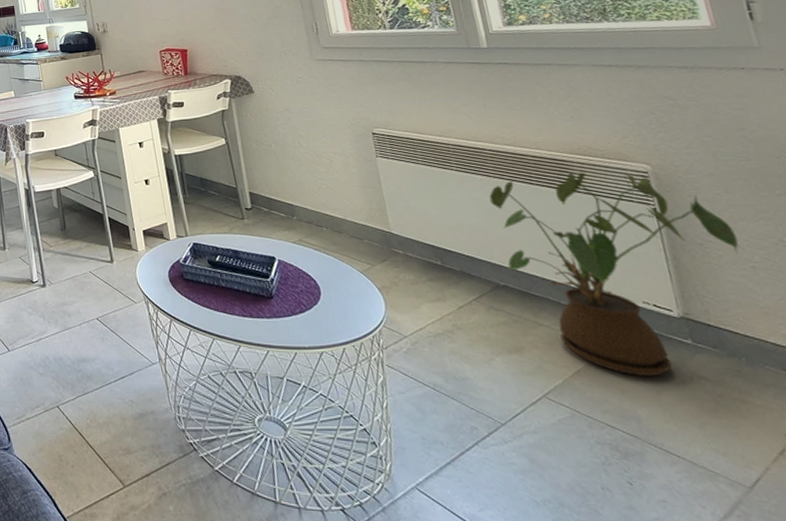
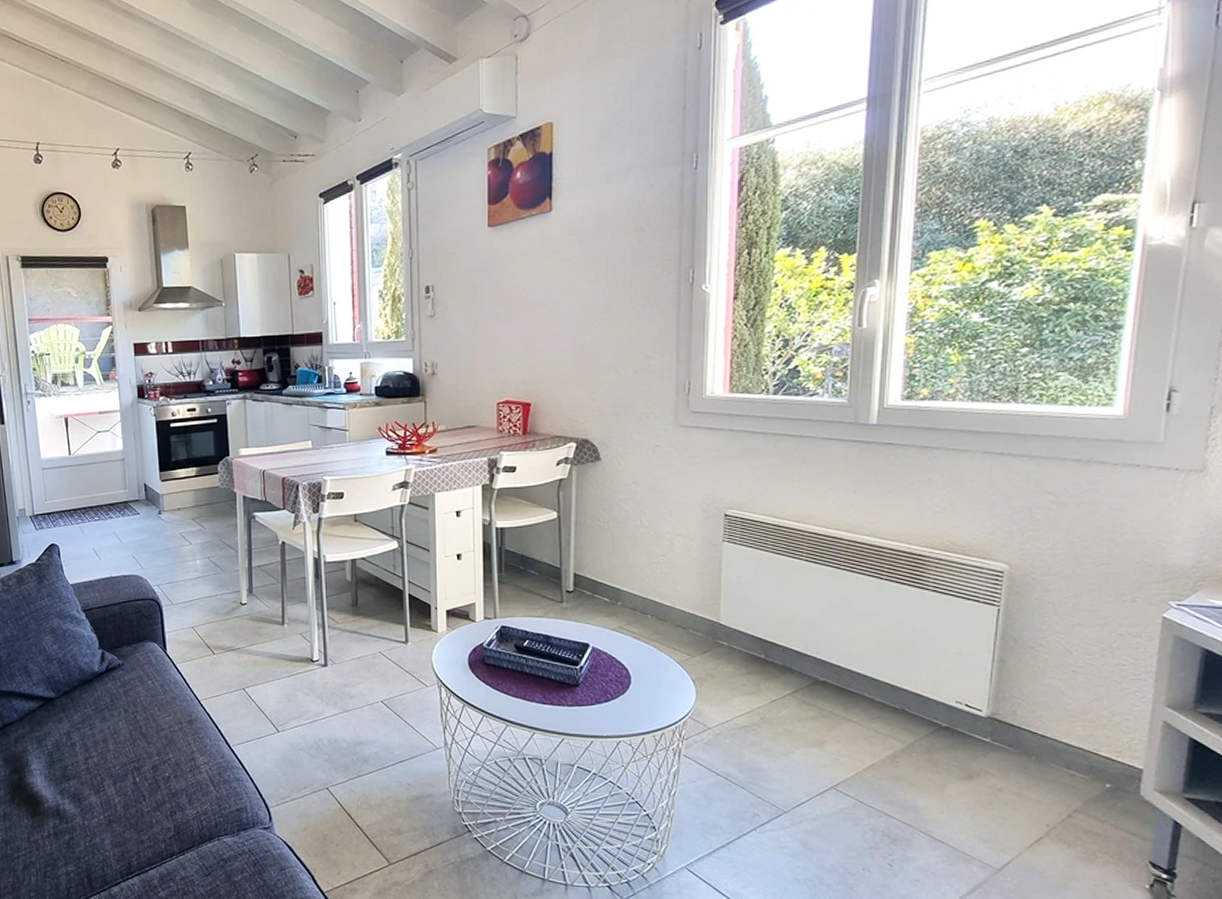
house plant: present [489,172,739,376] -> none [831,569,1069,771]

